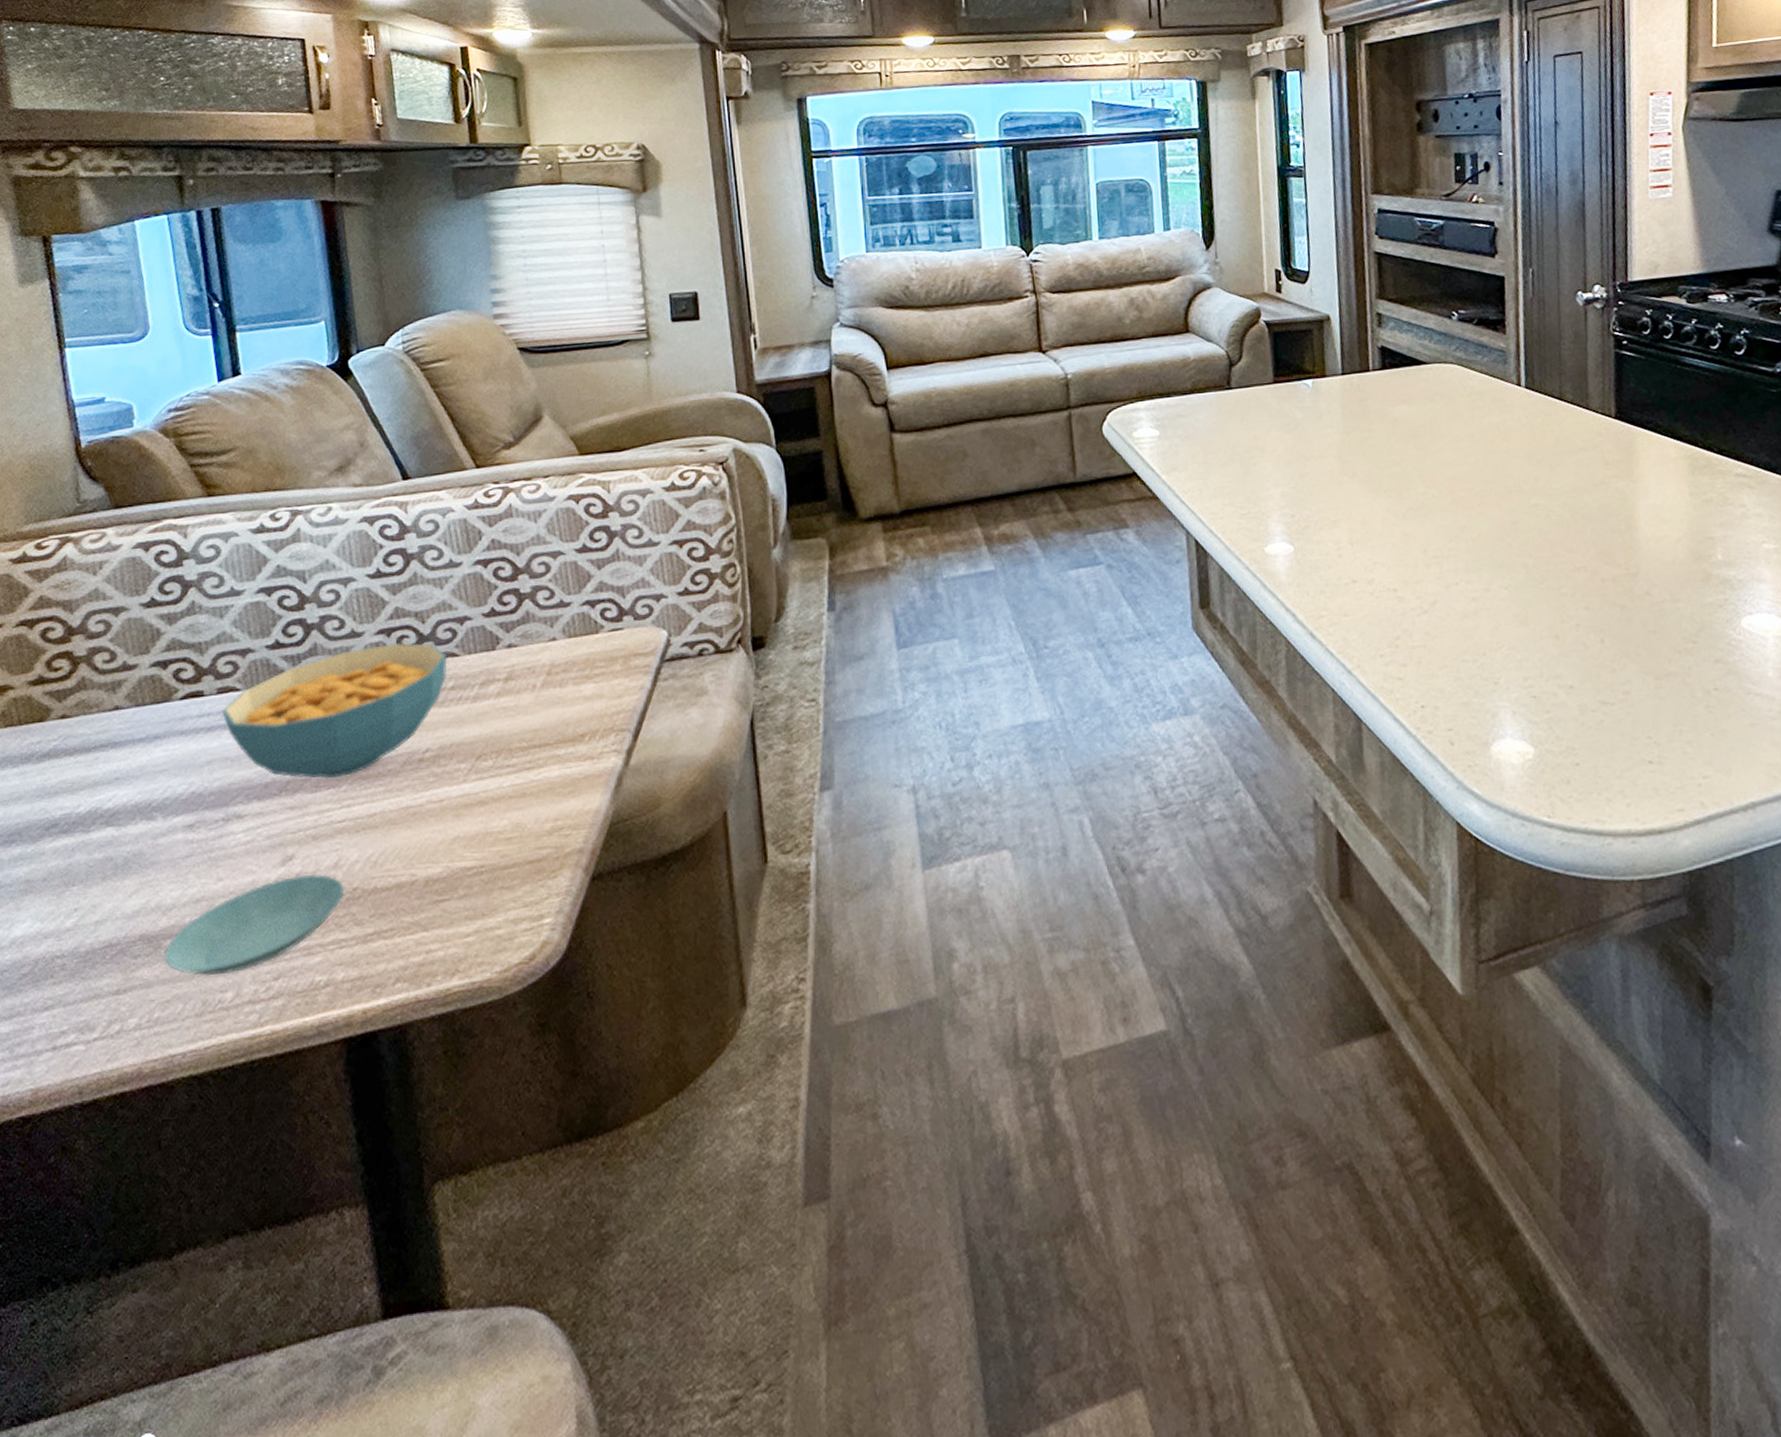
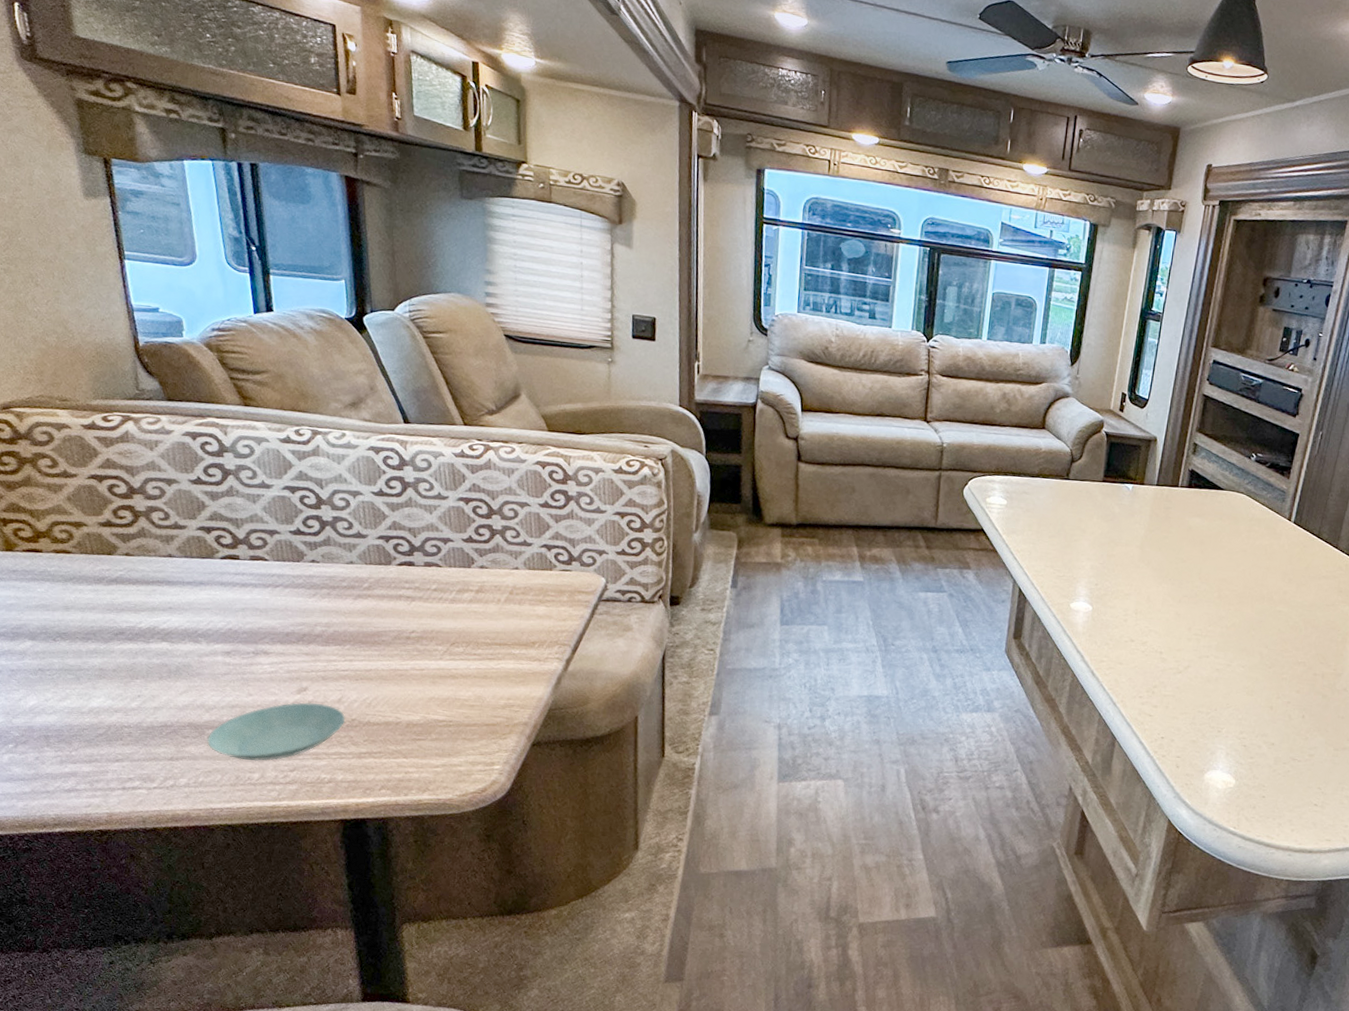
cereal bowl: present [222,642,448,779] -> none [253,546,433,639]

